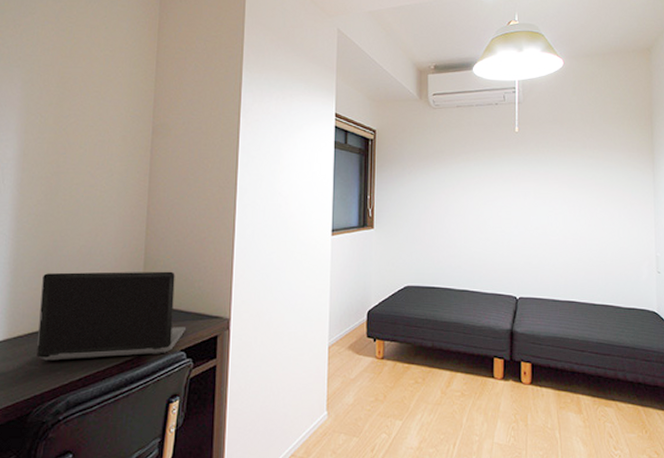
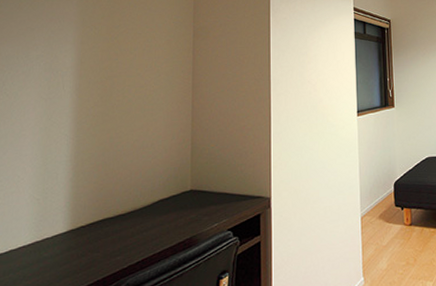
laptop computer: present [37,271,185,361] -> none [98,158,231,248]

